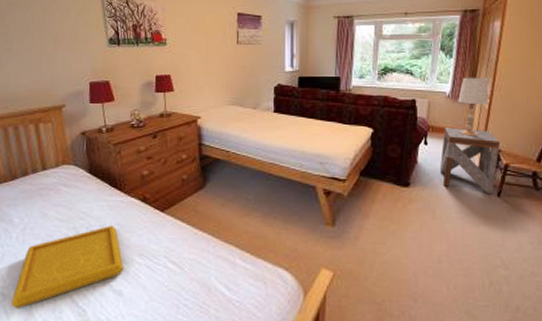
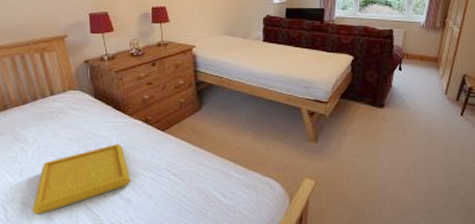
side table: present [439,128,501,195] -> none [411,55,467,114]
table lamp: present [458,77,489,136] -> none [430,8,460,63]

